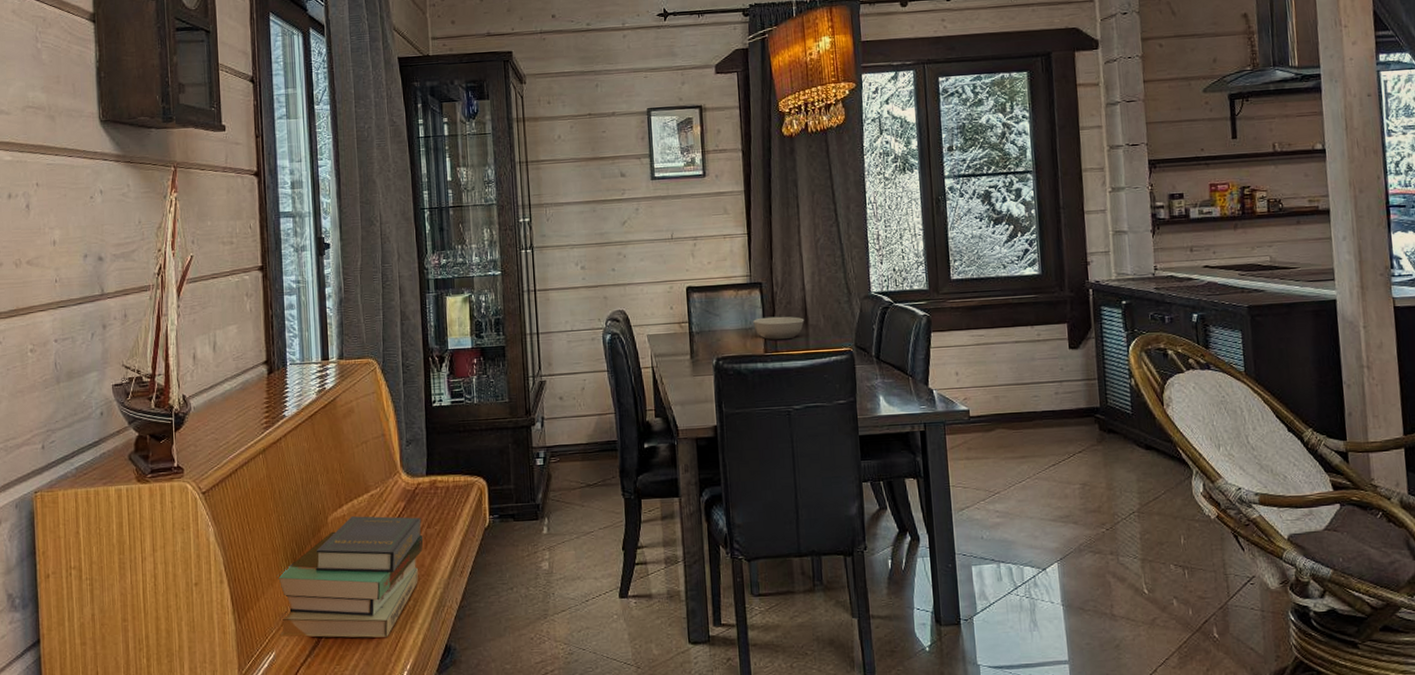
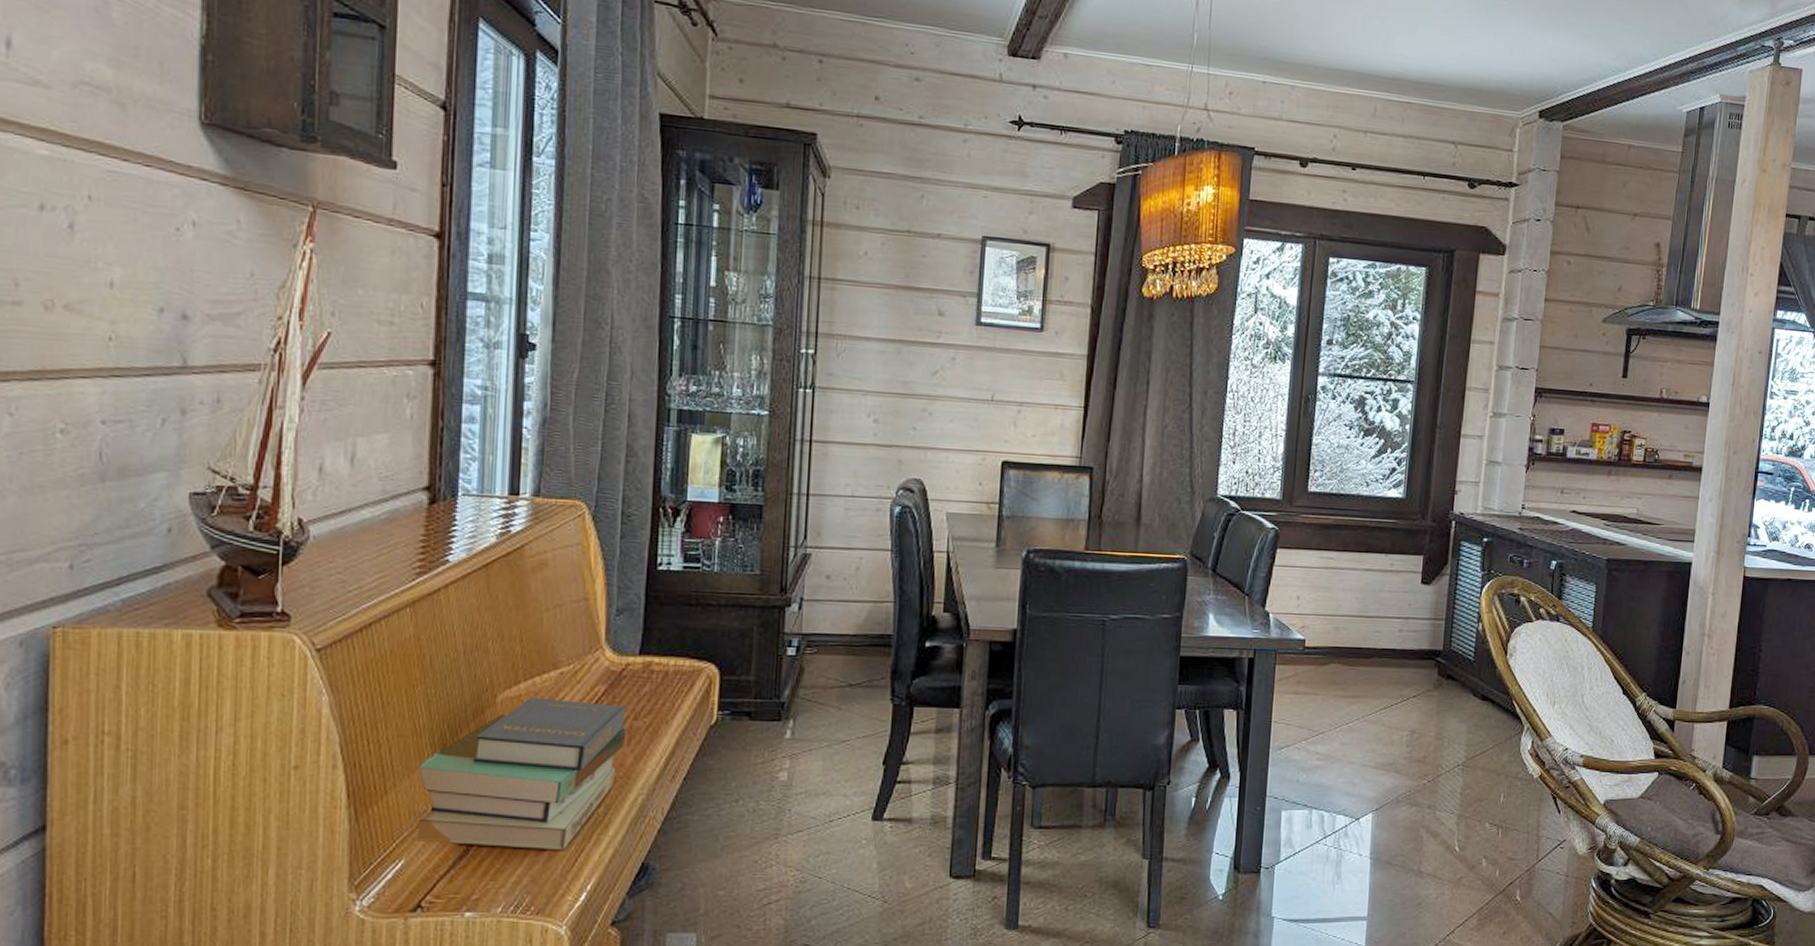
bowl: present [752,316,805,342] -> none [1075,508,1137,539]

